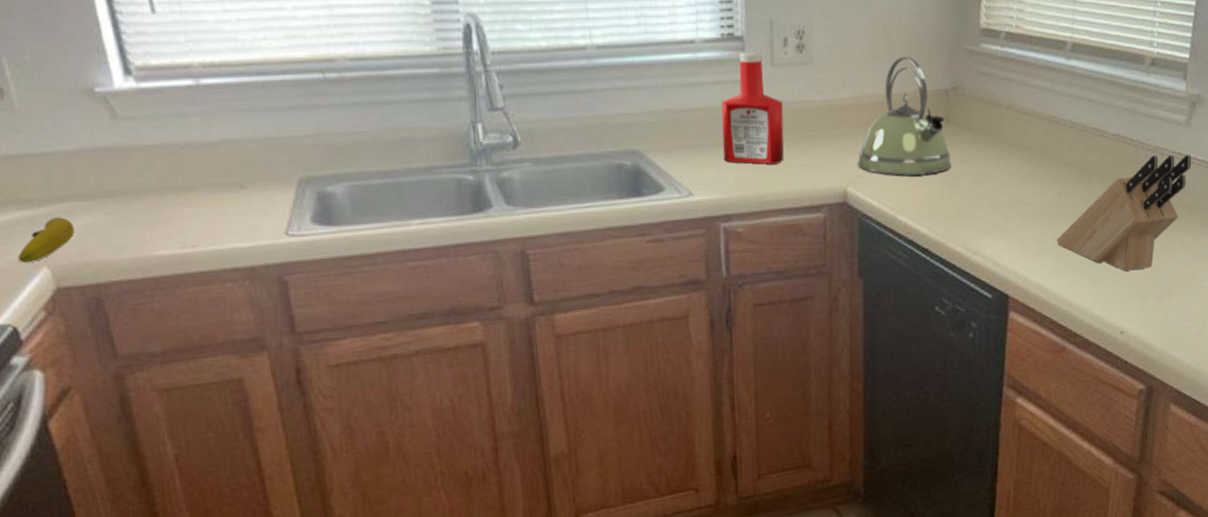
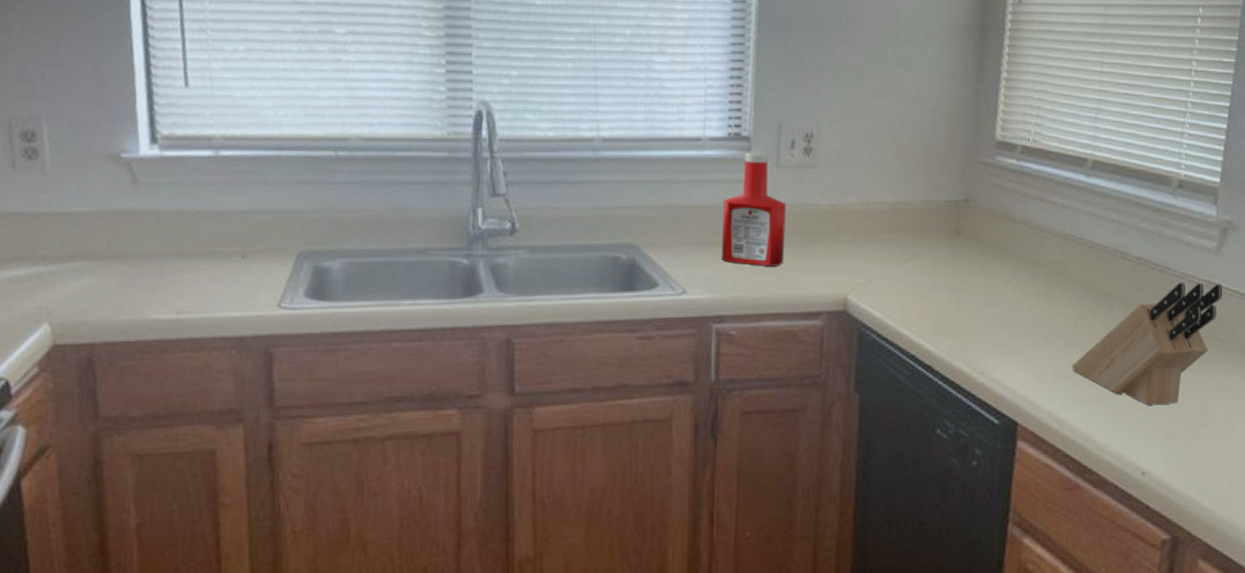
fruit: present [17,217,75,264] -> none [22,275,80,318]
kettle: present [857,56,952,176] -> none [860,164,960,288]

